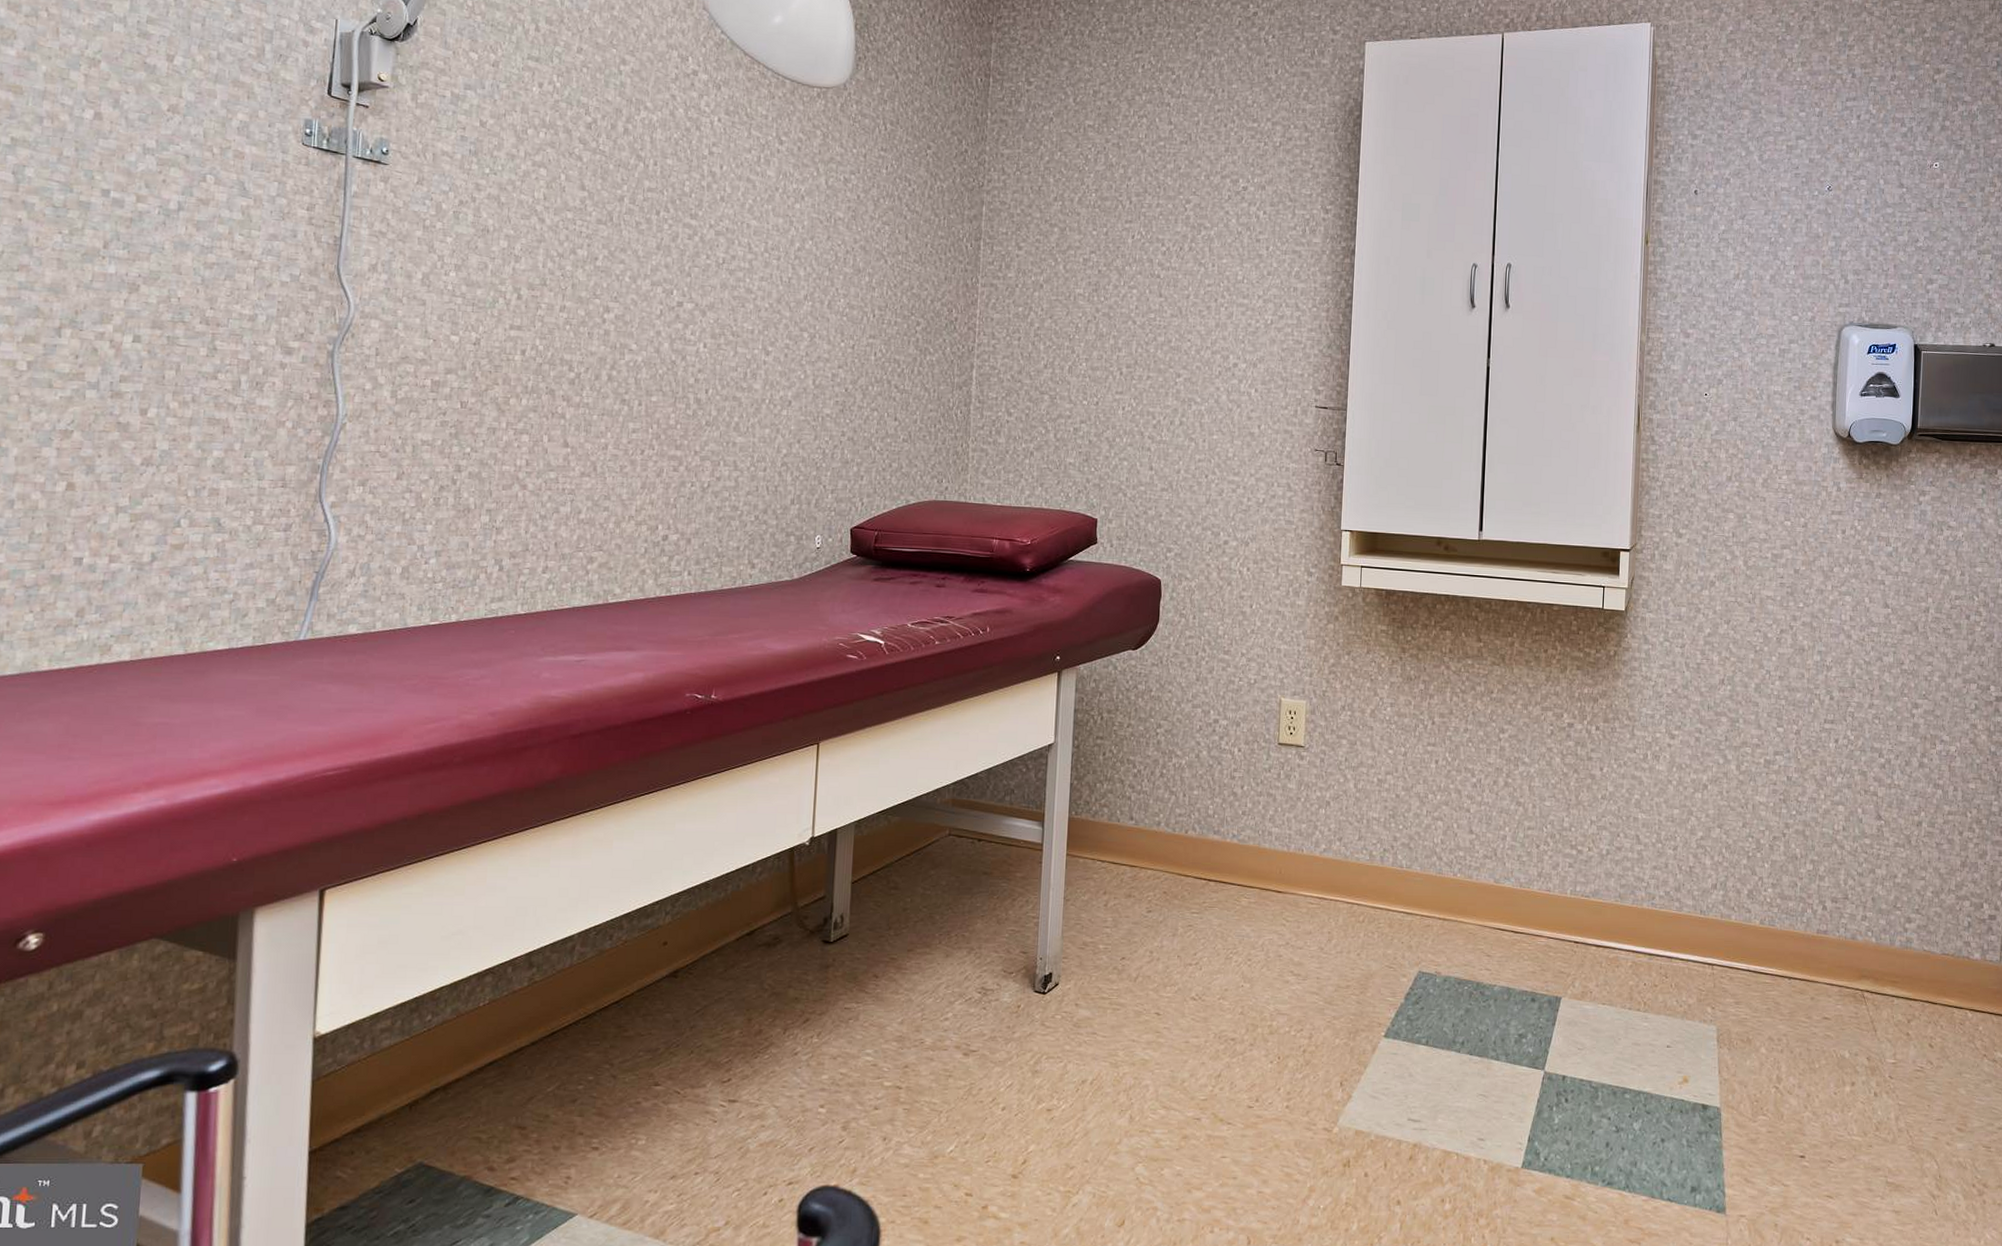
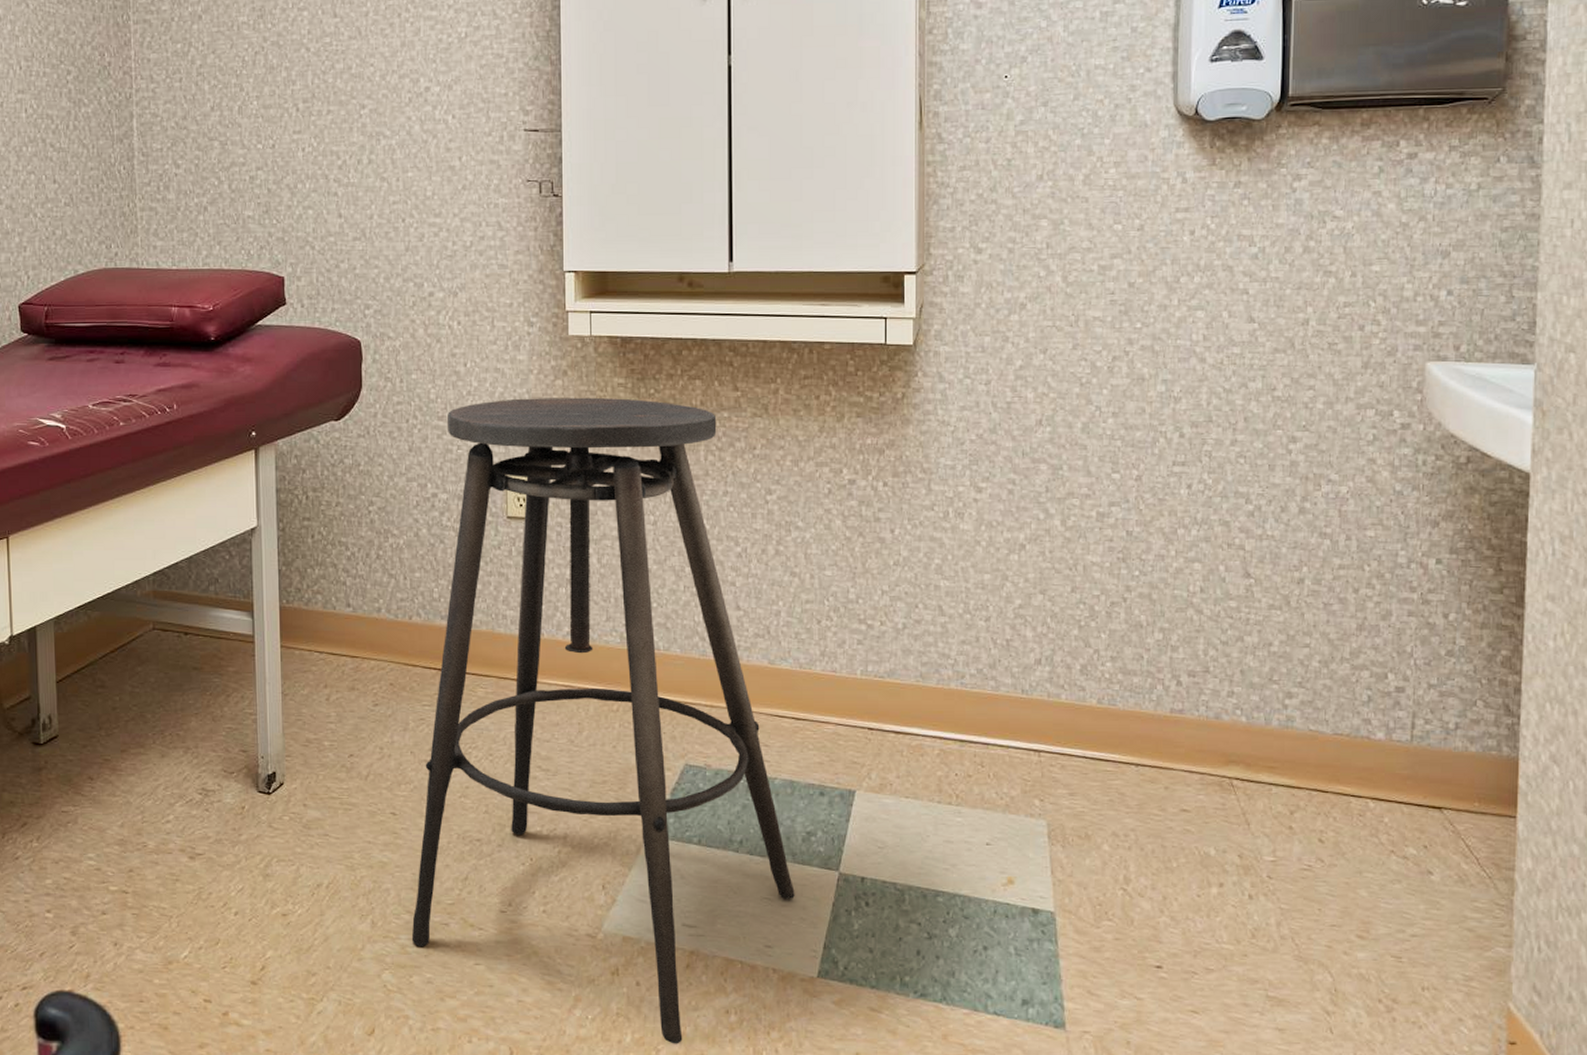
stool: none [1165,638,1506,1232] -> present [411,397,795,1044]

